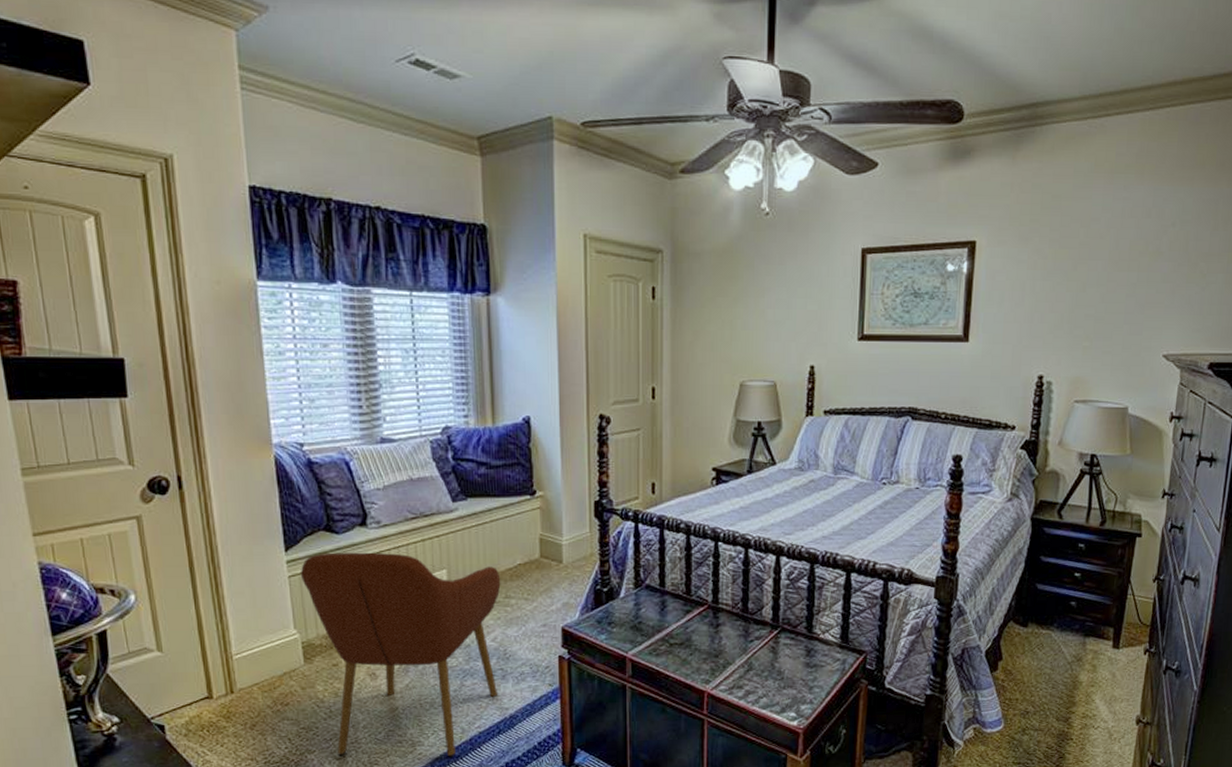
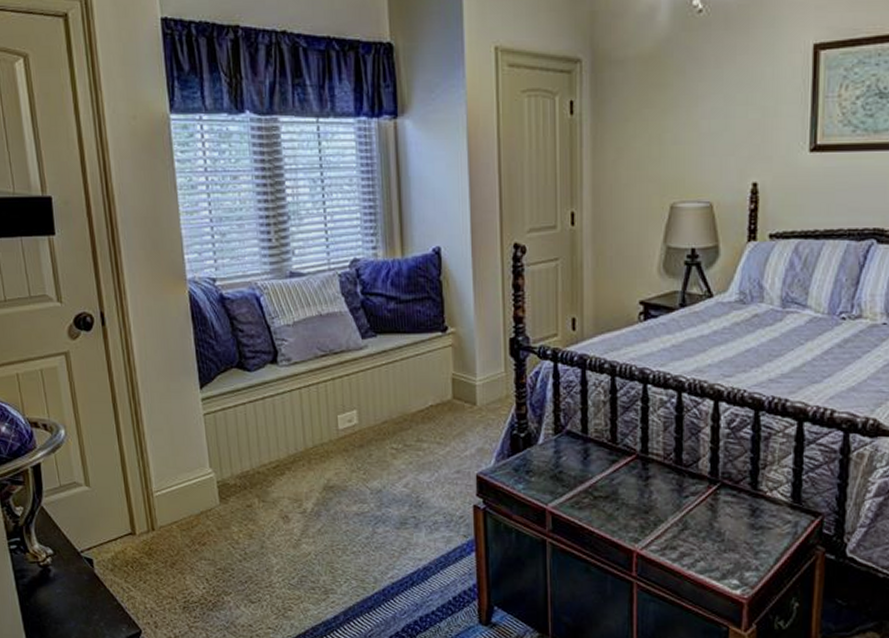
armchair: present [300,552,501,757] -> none [214,390,412,607]

